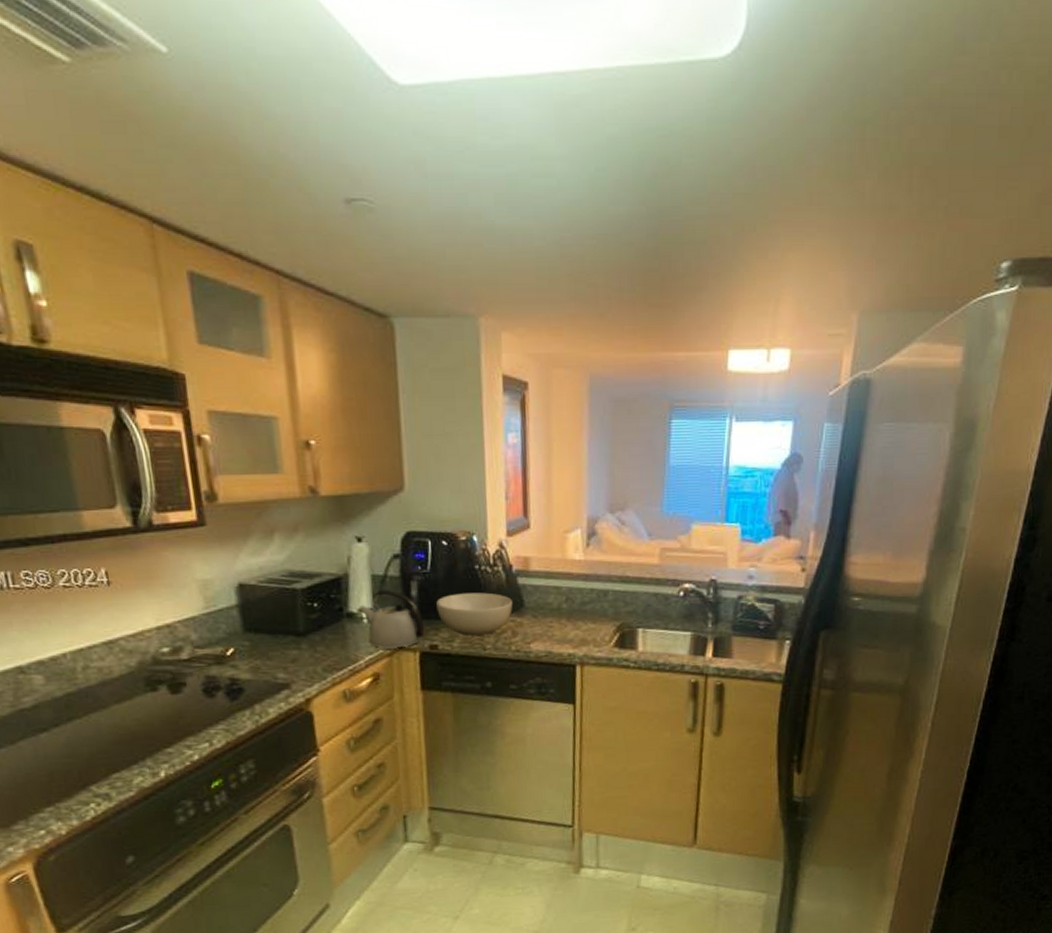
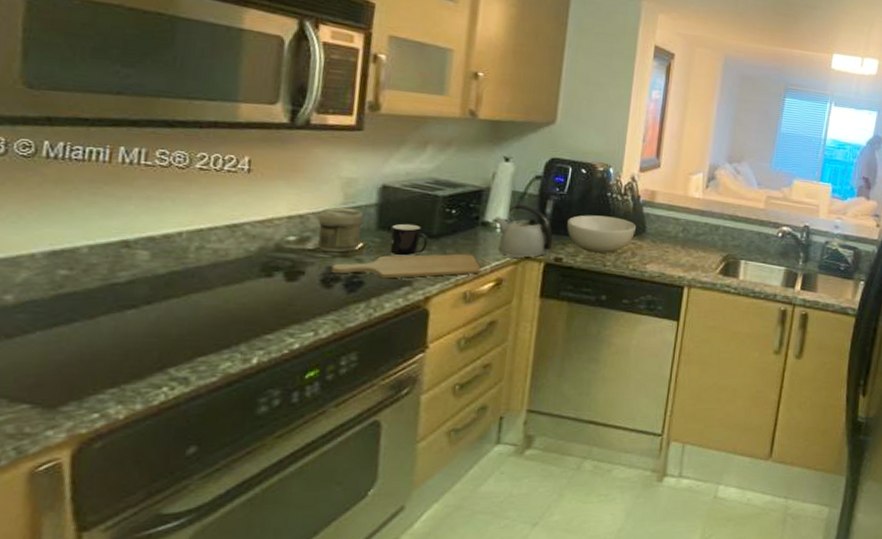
jar: none [184,612,230,661] -> present [318,207,364,253]
chopping board: none [210,649,355,684] -> present [331,253,481,279]
mug: none [256,622,297,660] -> present [390,223,428,258]

